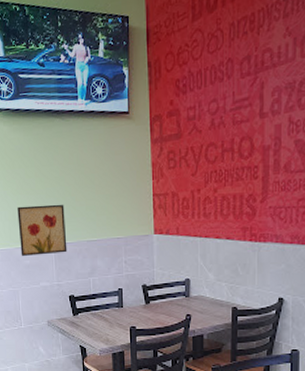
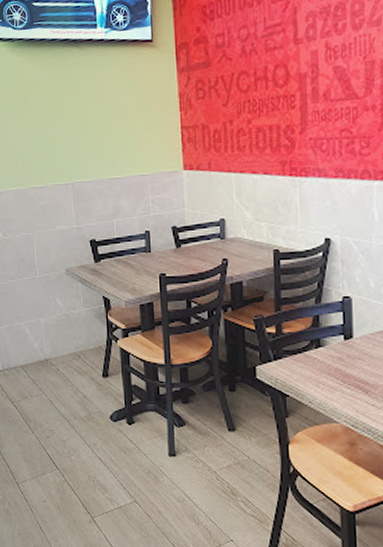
wall art: present [17,204,67,256] -> none [31,139,87,197]

